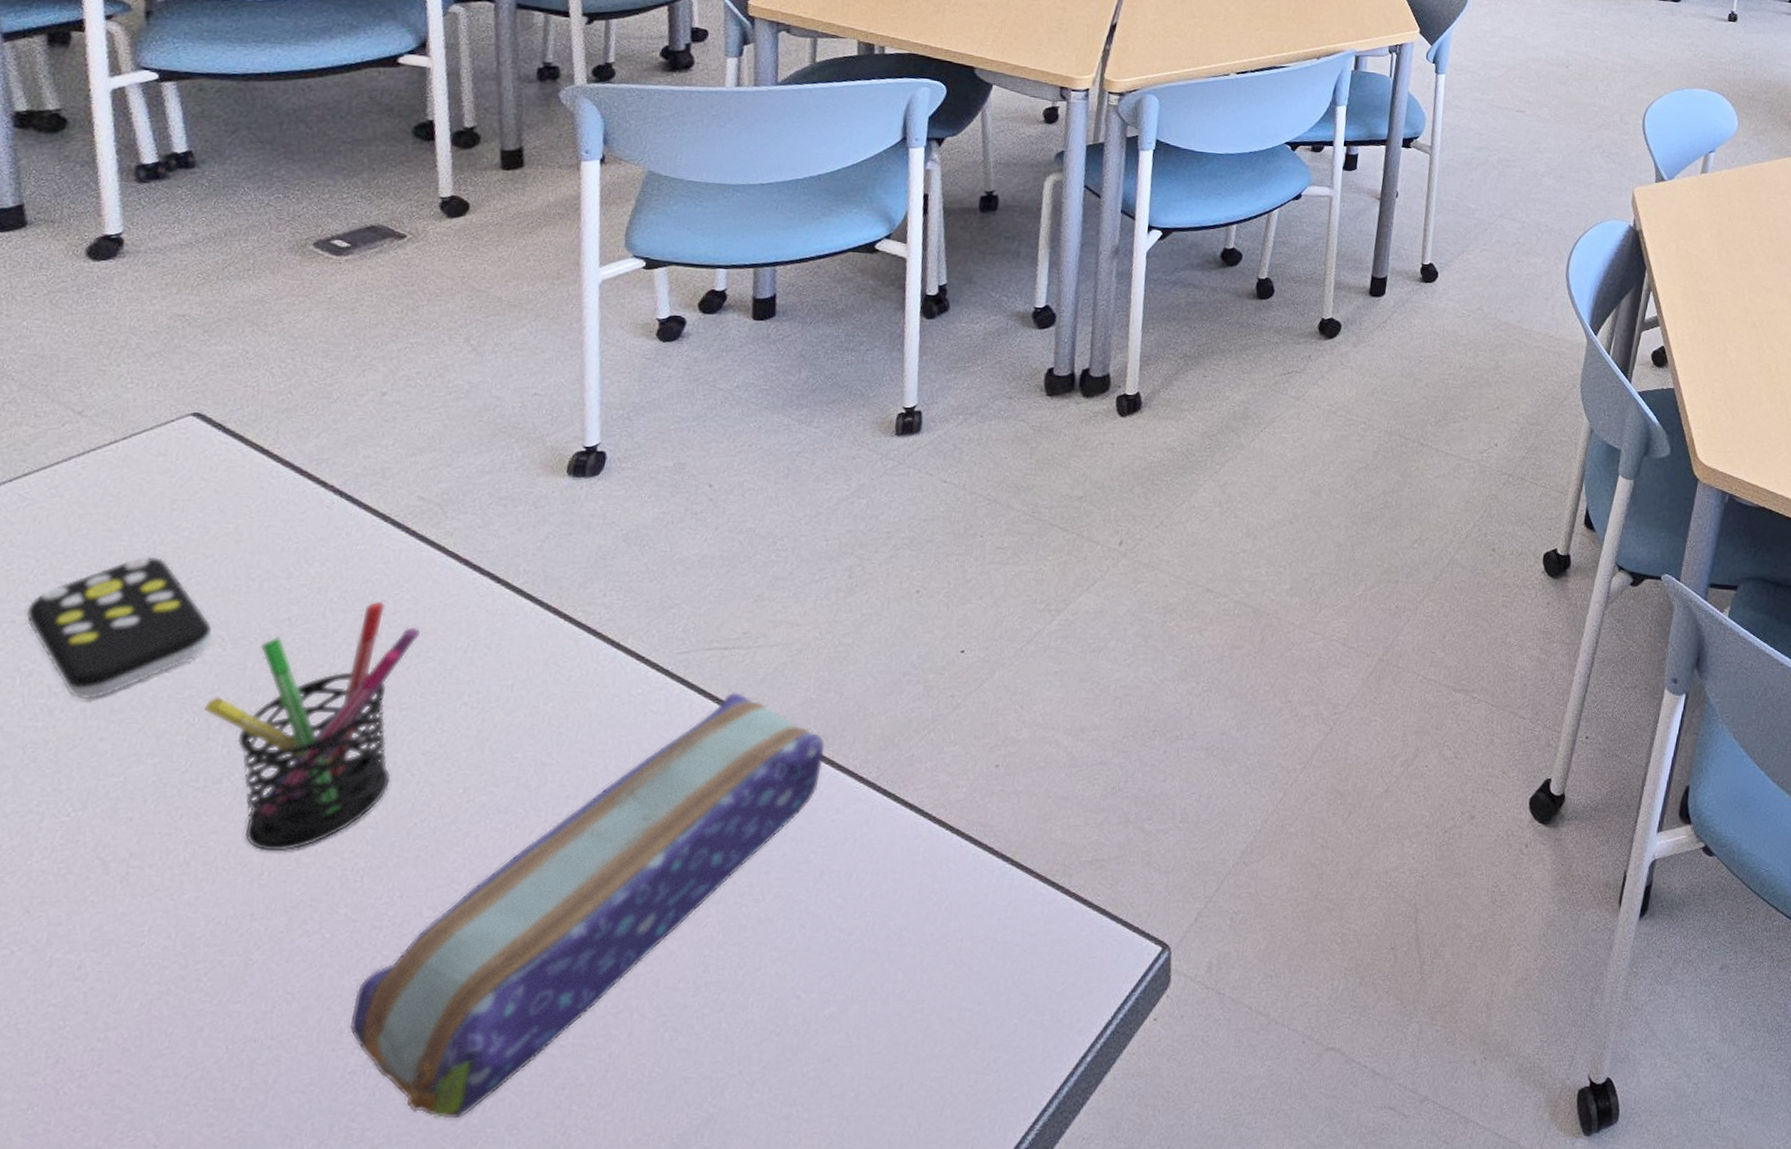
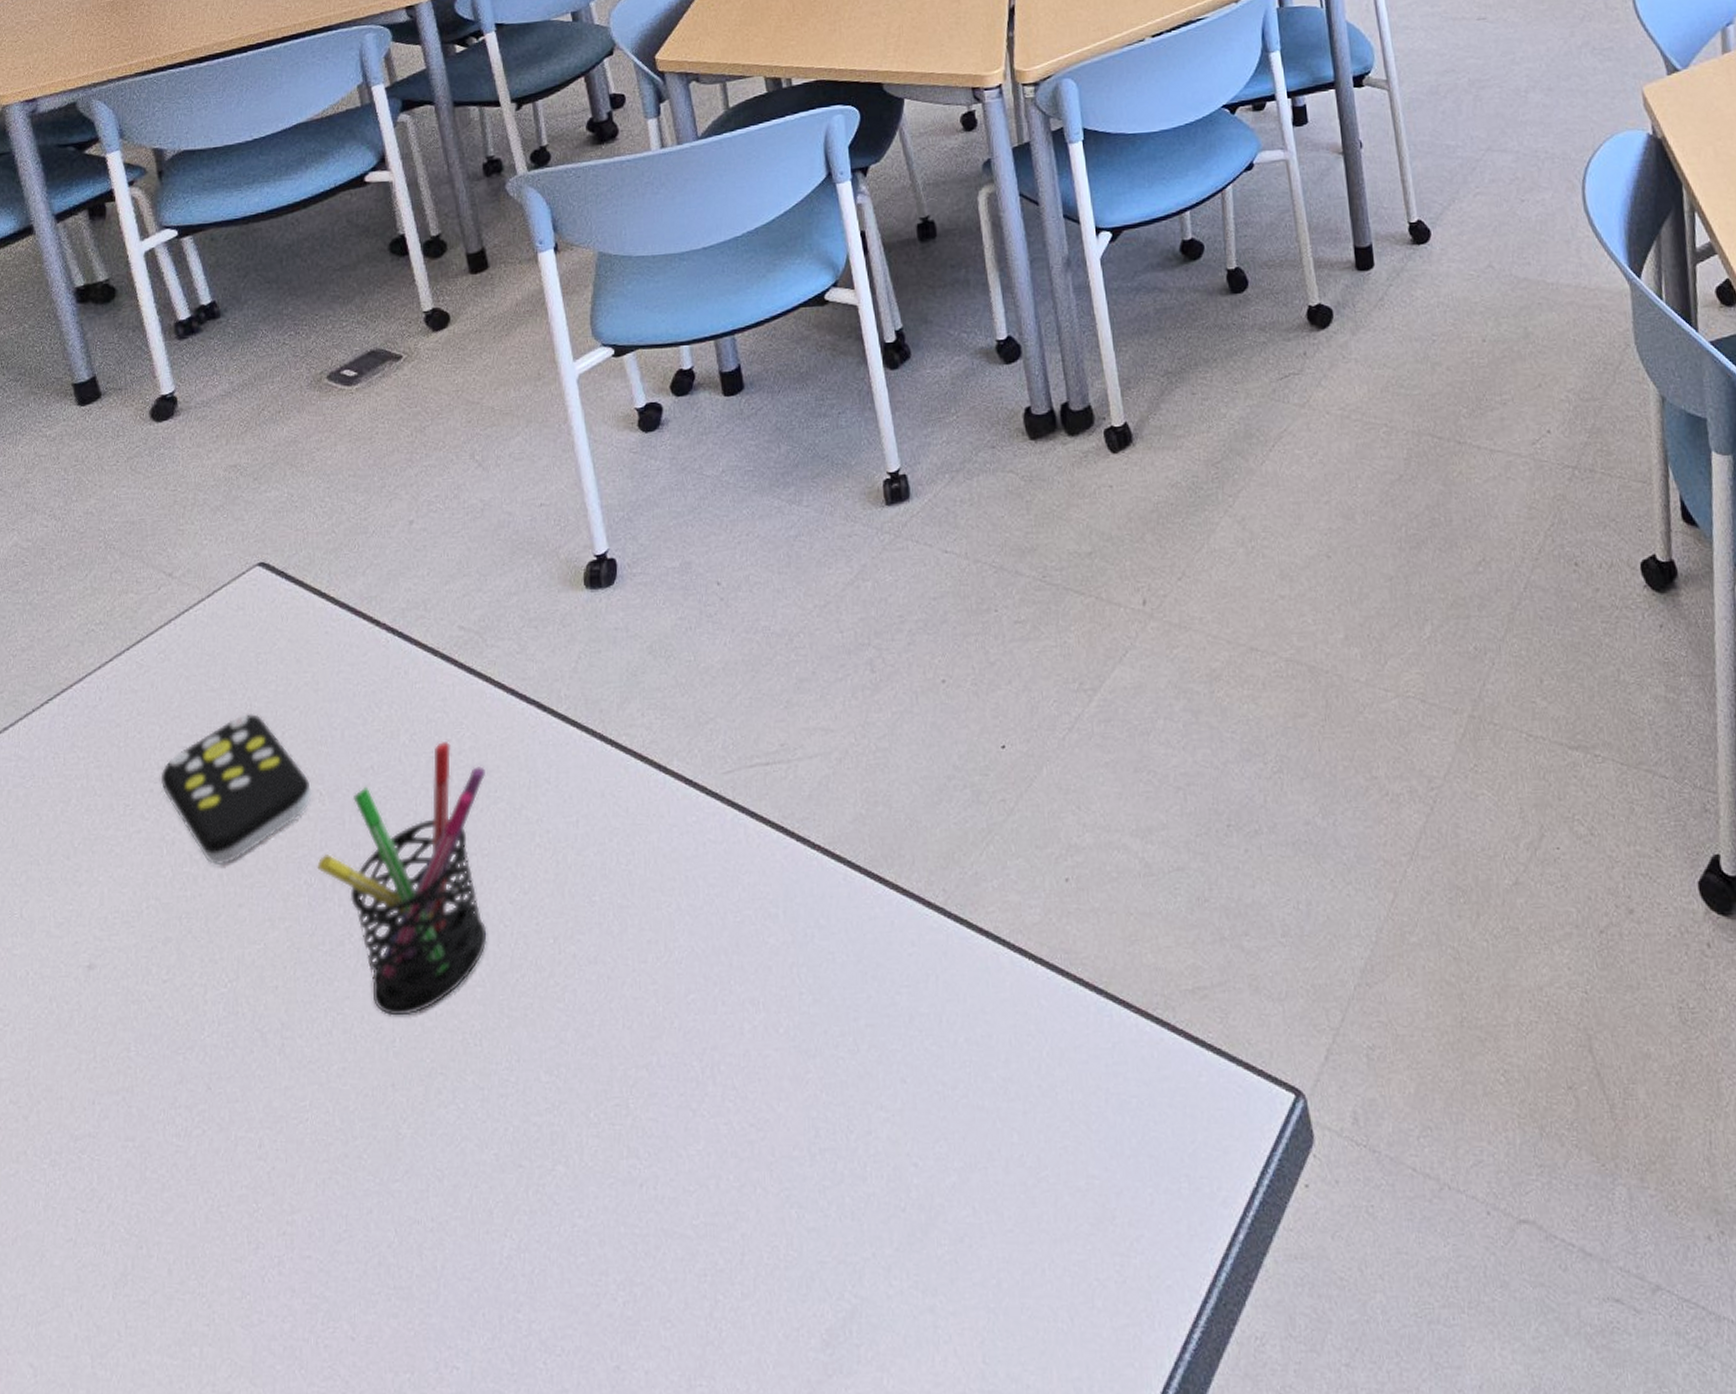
pencil case: present [349,692,826,1119] -> none [497,812,888,1310]

